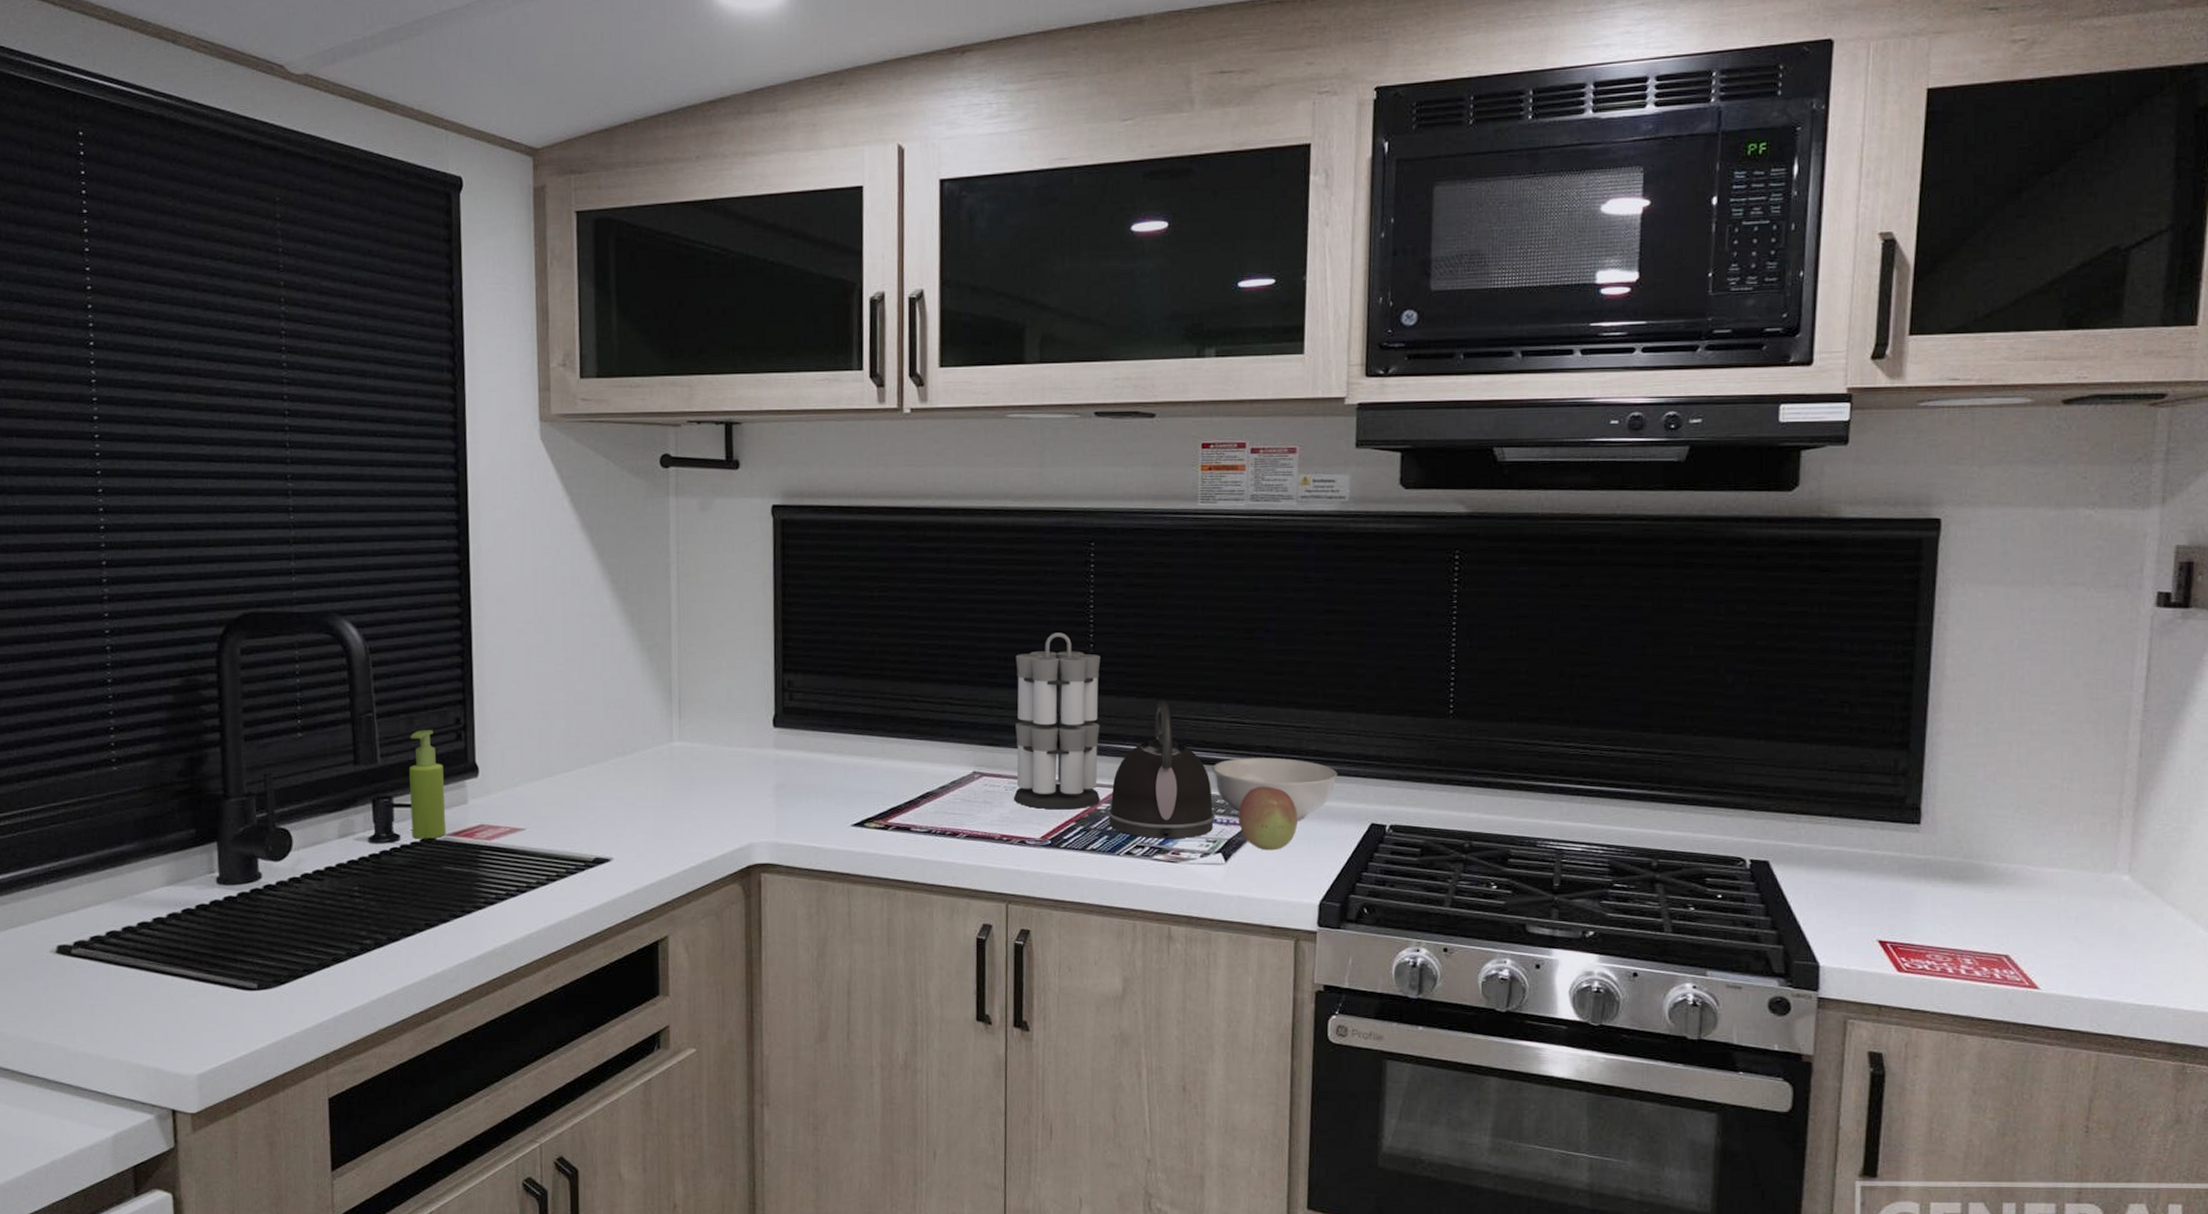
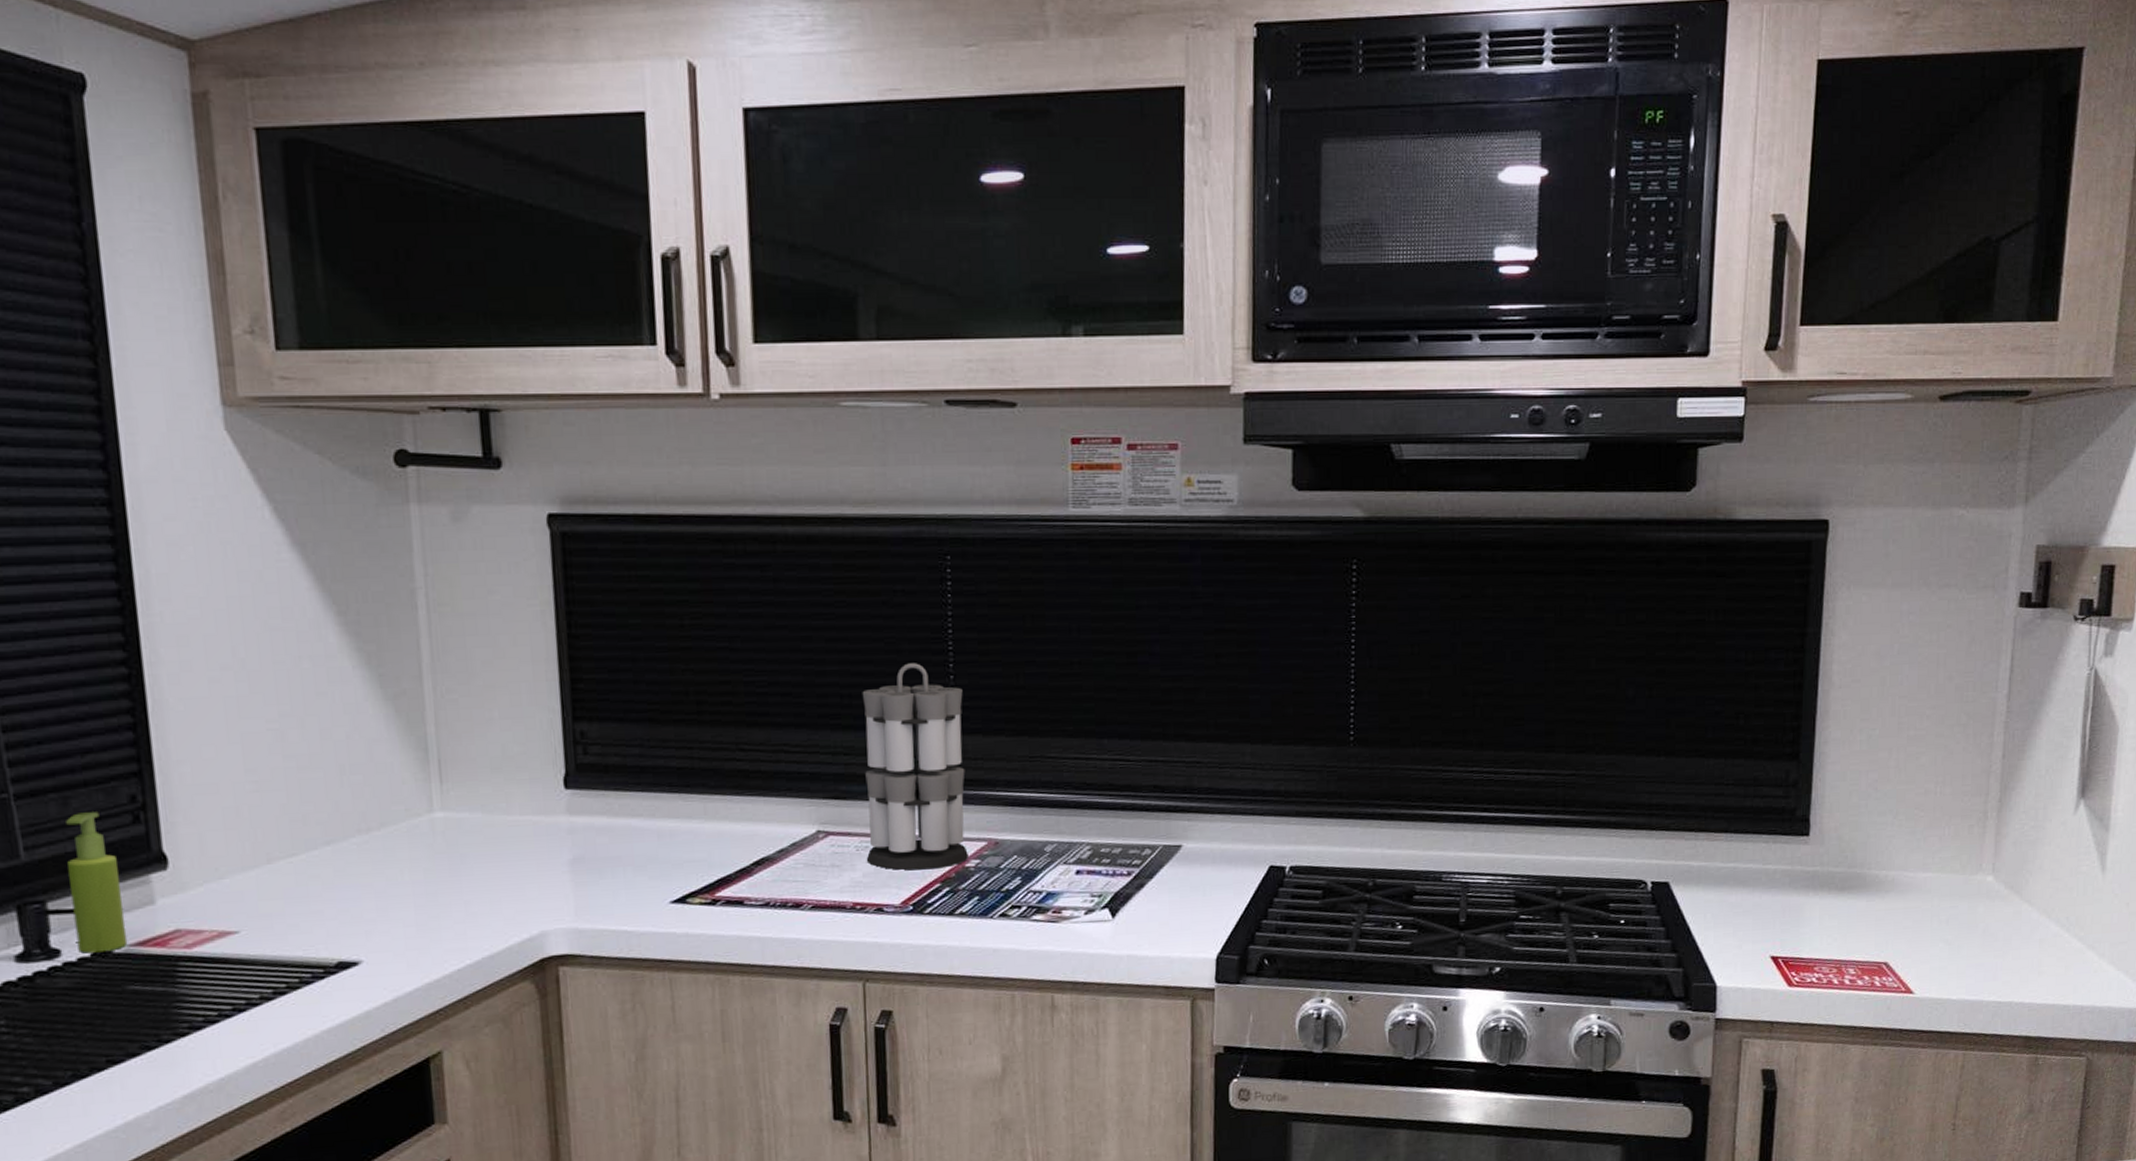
kettle: present [1107,700,1215,838] -> none [977,737,1100,897]
bowl: present [1212,757,1337,821] -> none [1095,798,1232,868]
fruit: present [1239,786,1297,851] -> none [1126,830,1191,903]

